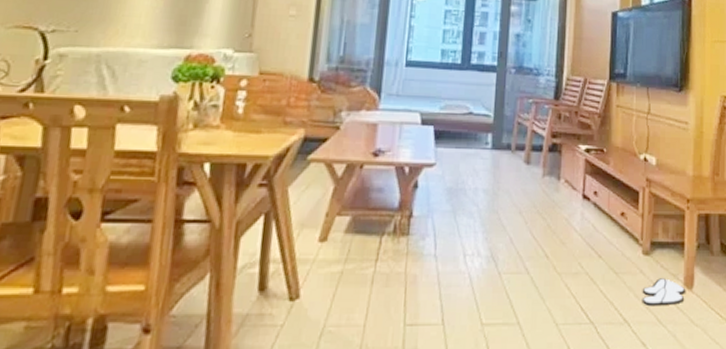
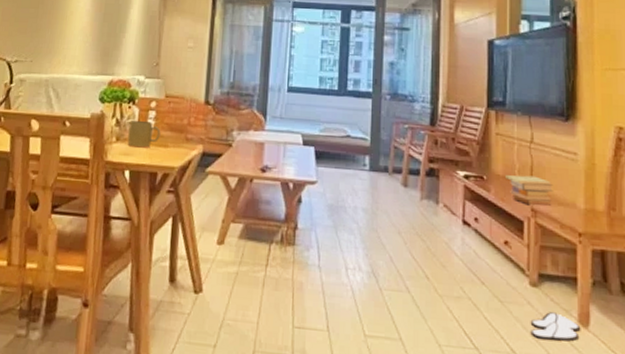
mug: none [208,102,252,136] -> present [127,120,161,149]
books: none [624,146,666,176] -> present [506,175,553,206]

